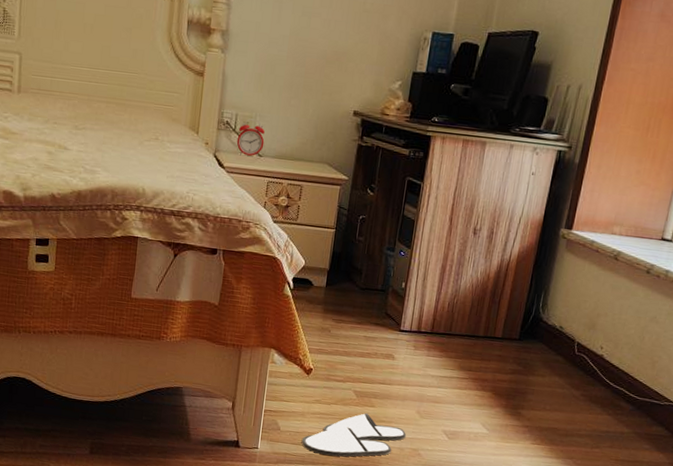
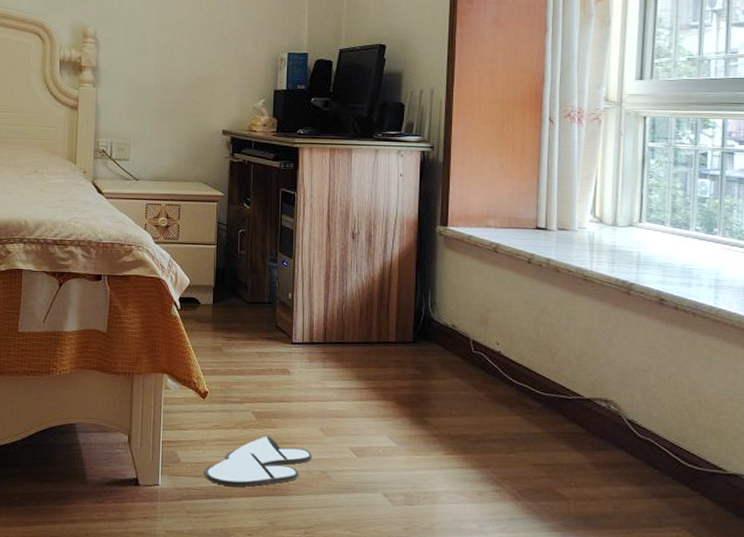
alarm clock: present [236,118,265,157] -> none [113,145,140,181]

